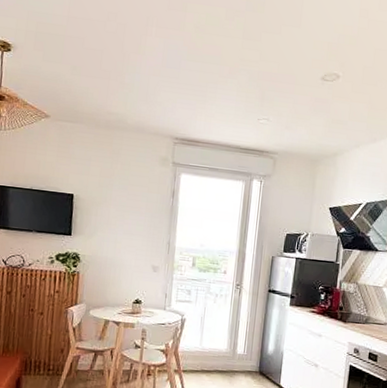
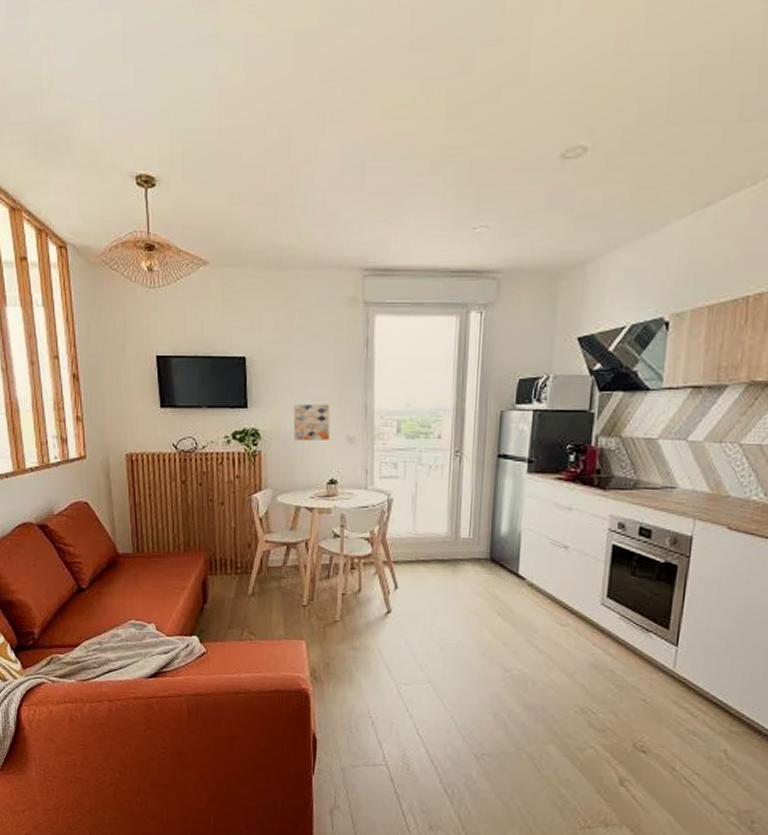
wall art: none [108,236,140,268] -> present [293,403,330,441]

